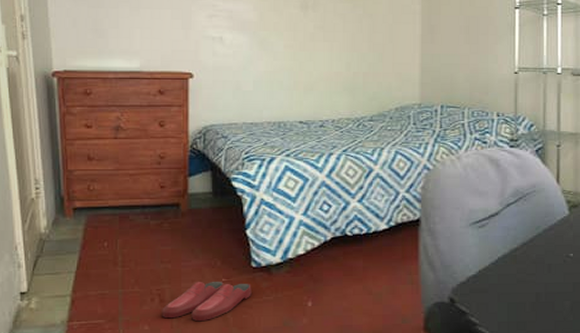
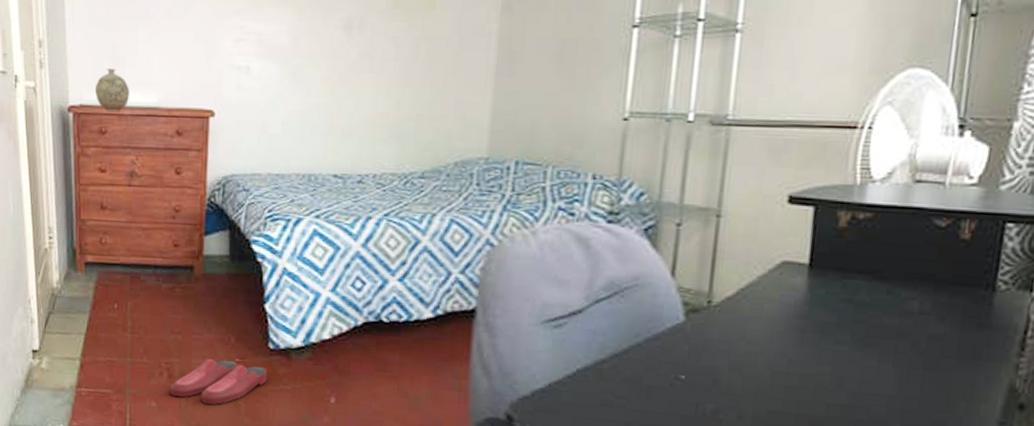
decorative vase: none [78,40,112,76] -> present [94,69,129,112]

